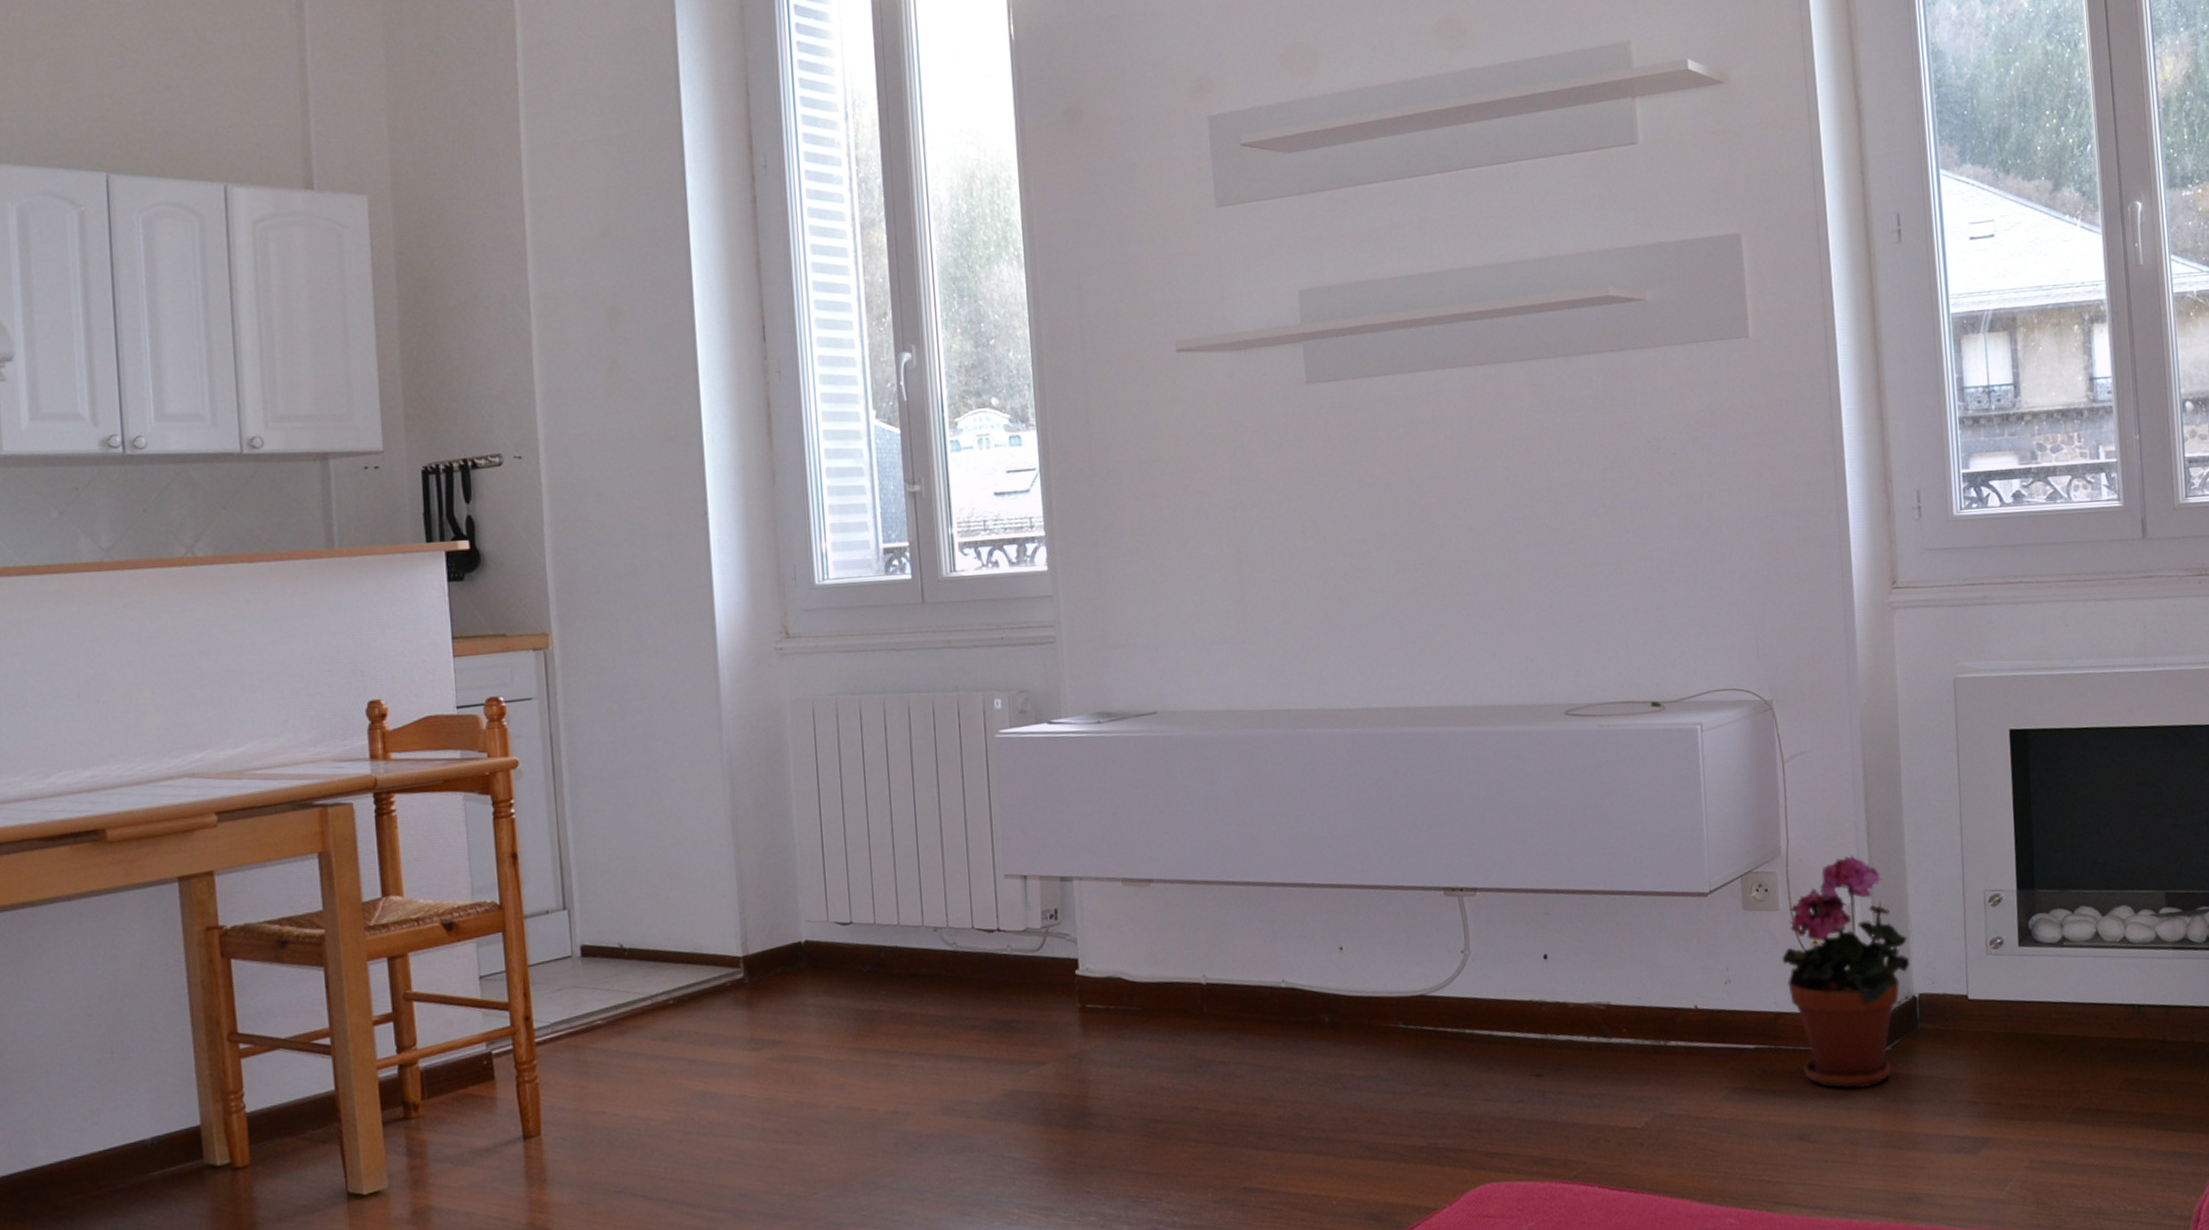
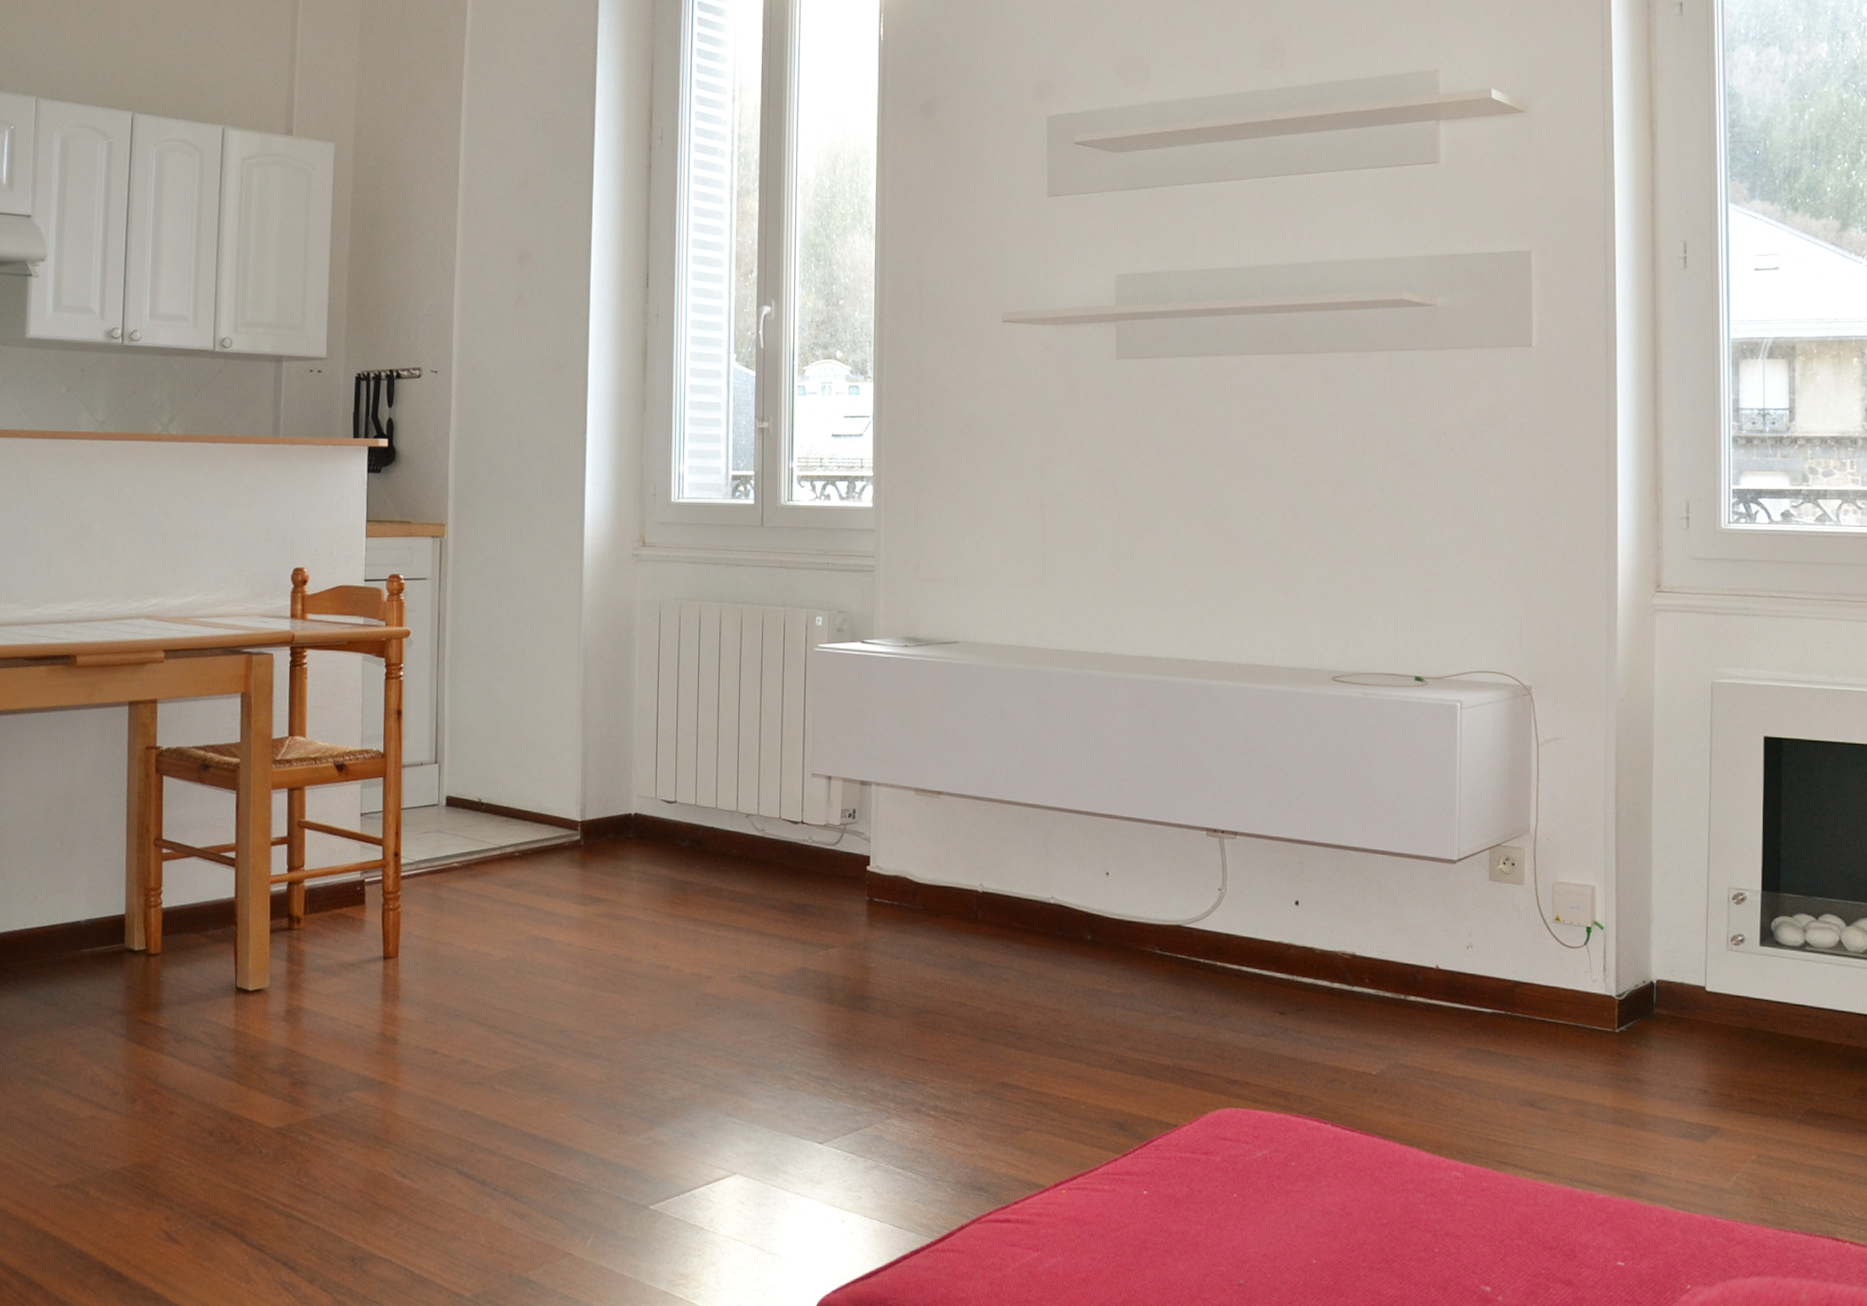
potted plant: present [1782,855,1910,1089] -> none [1524,840,1650,1064]

